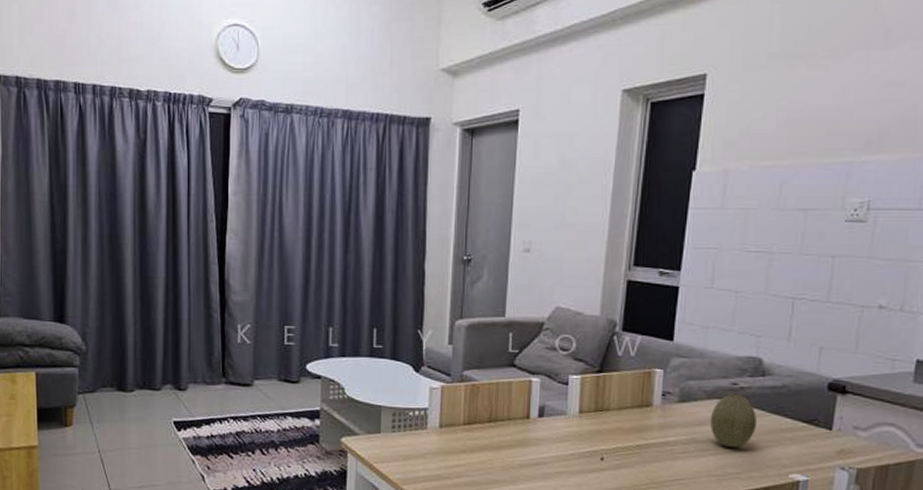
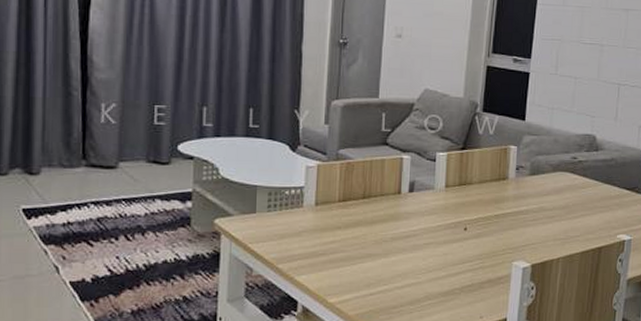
fruit: present [710,394,758,448] -> none [556,166,593,215]

